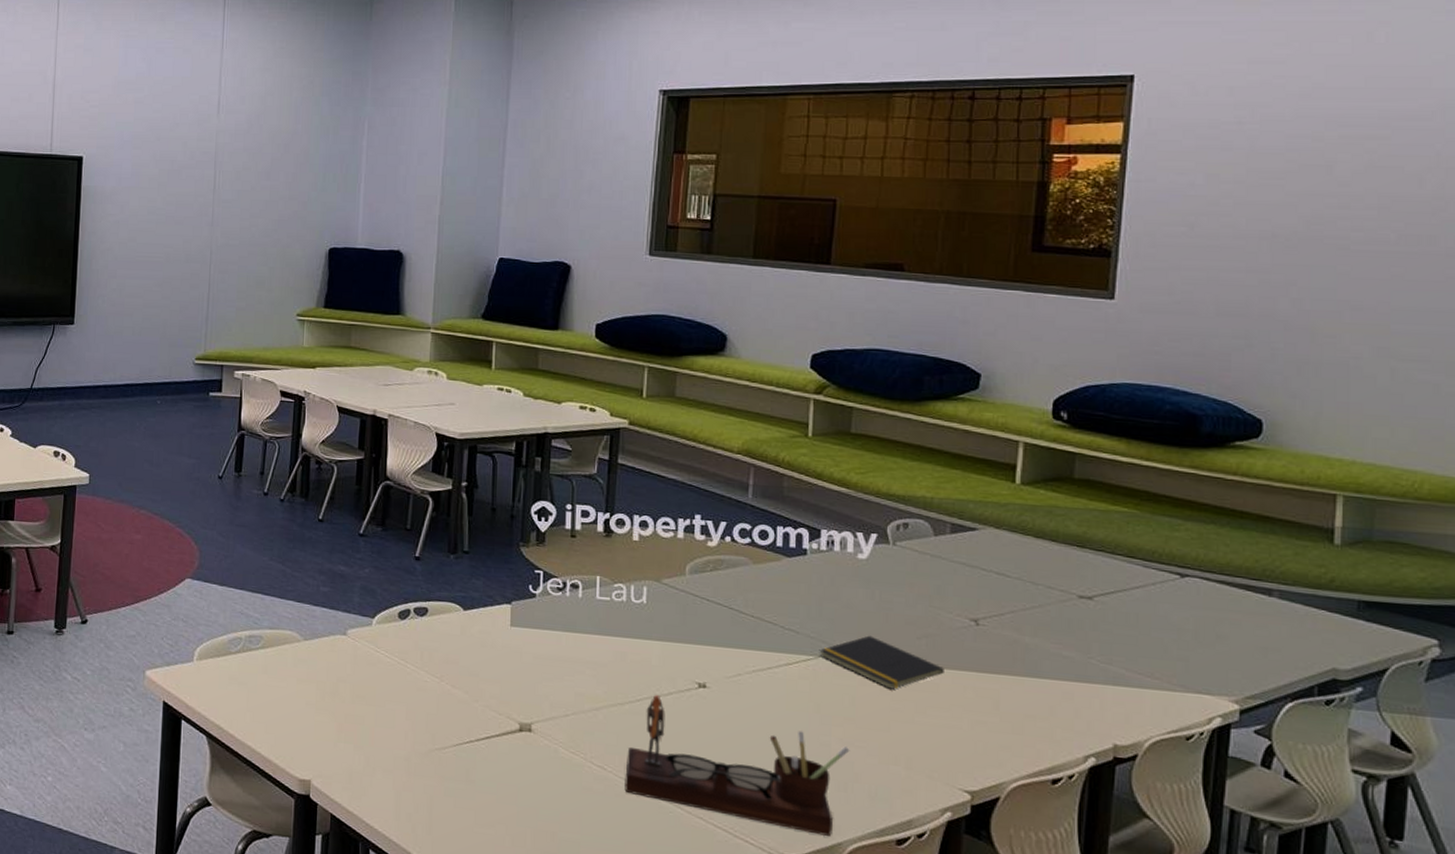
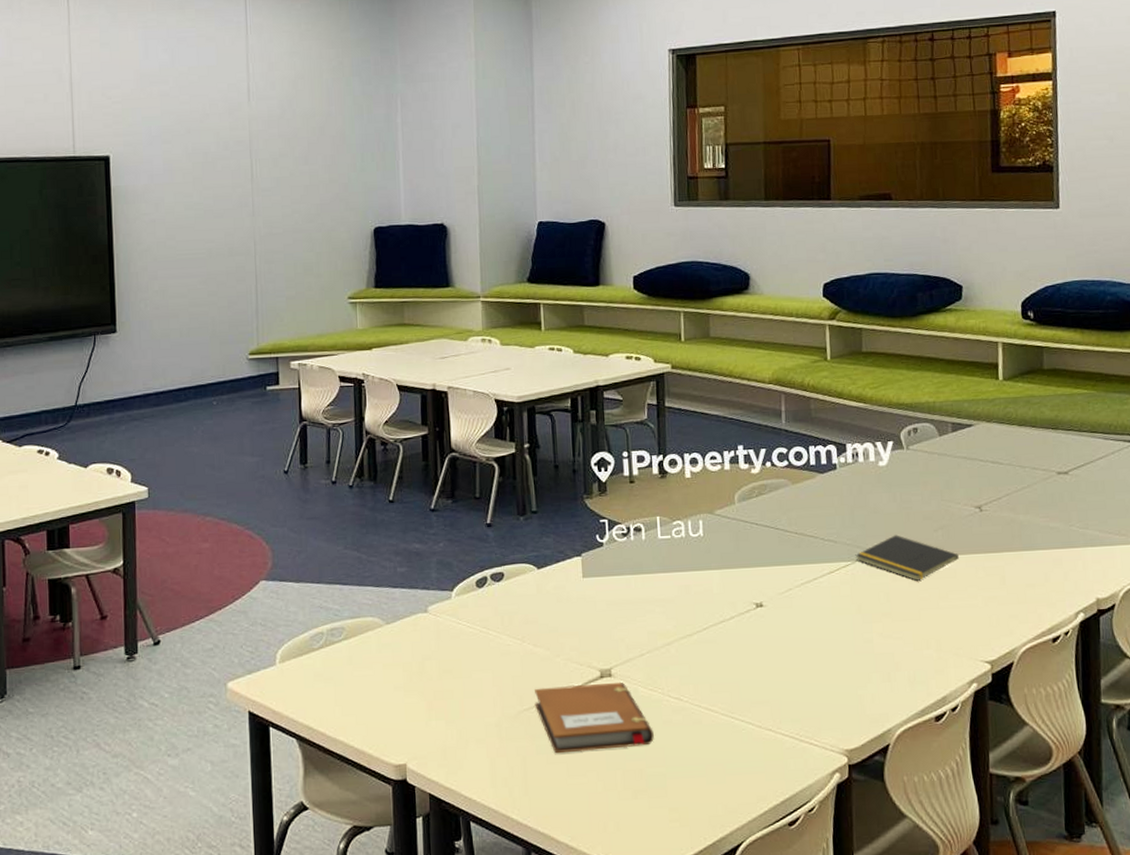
notebook: none [447,729,571,809] -> present [534,682,654,754]
desk organizer: present [624,694,850,837] -> none [699,620,890,726]

